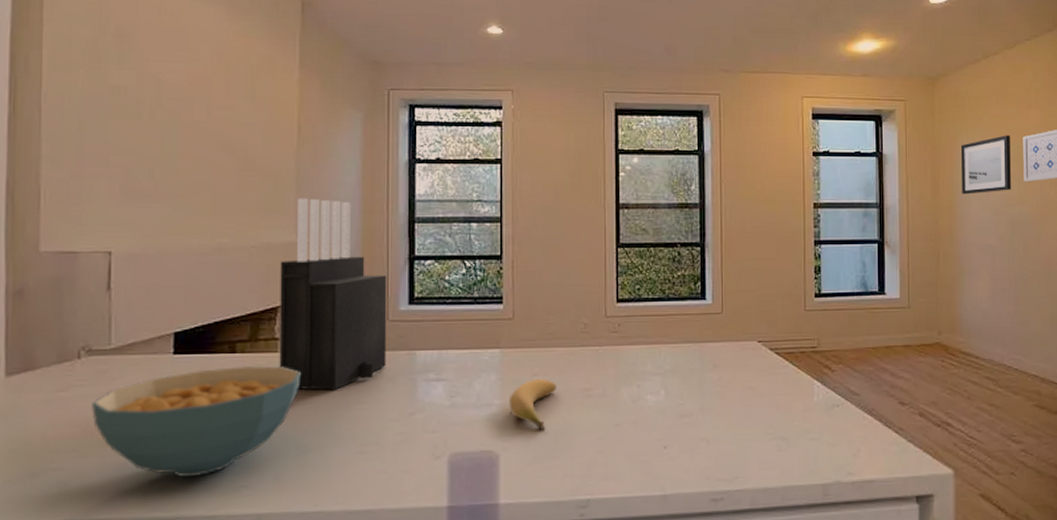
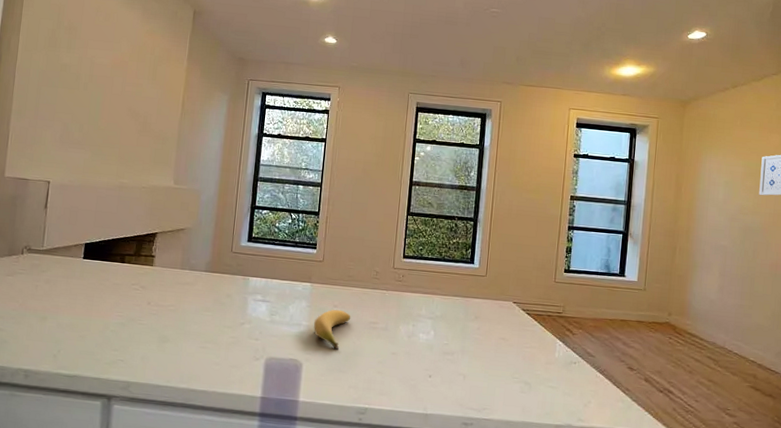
cereal bowl: present [92,365,301,477] -> none [27,272,167,348]
knife block: present [279,198,387,390] -> none [153,155,234,299]
wall art: present [960,135,1012,195] -> none [701,154,750,202]

